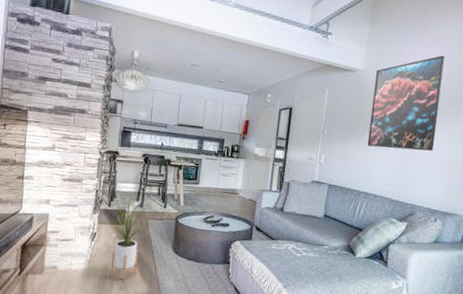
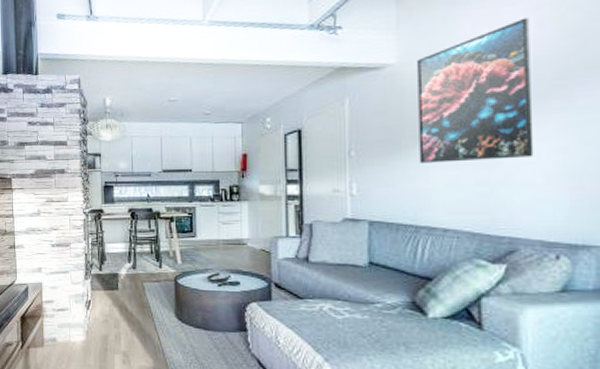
house plant: present [107,194,152,280] -> none [100,254,147,353]

